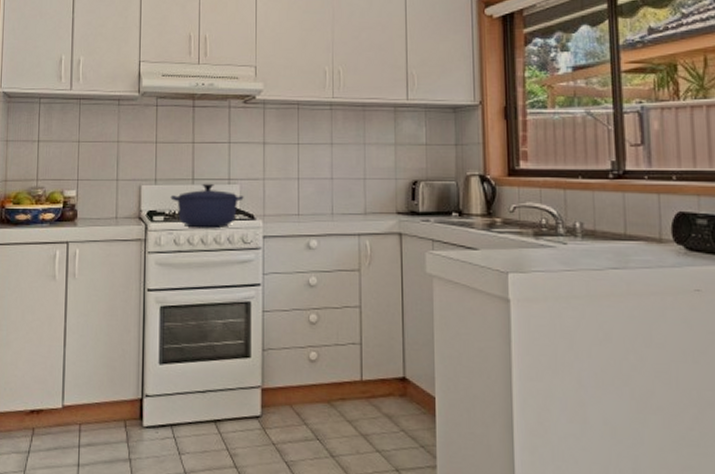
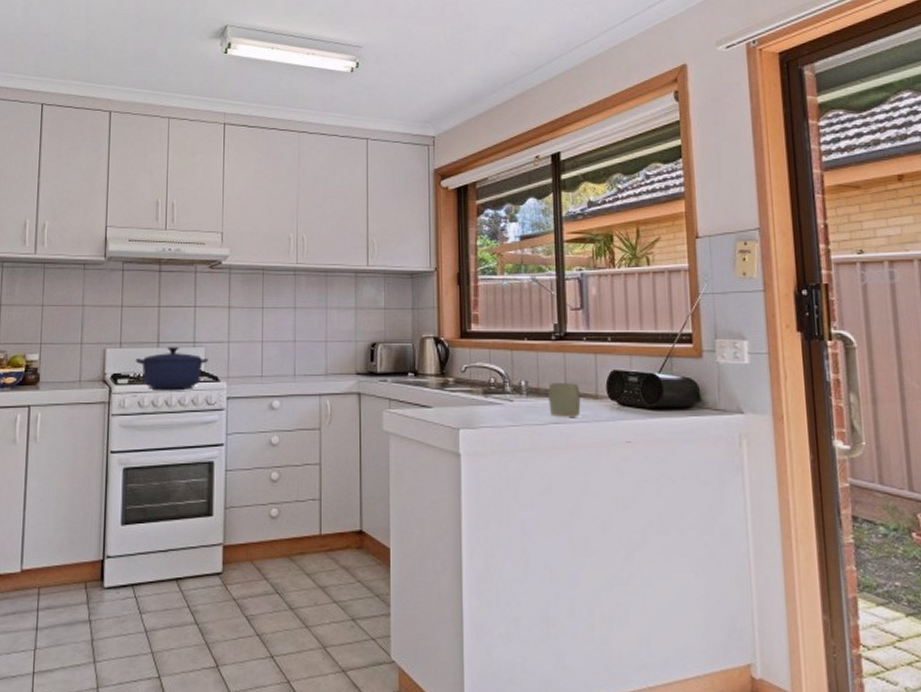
mug: none [606,225,643,262] -> present [548,383,581,417]

